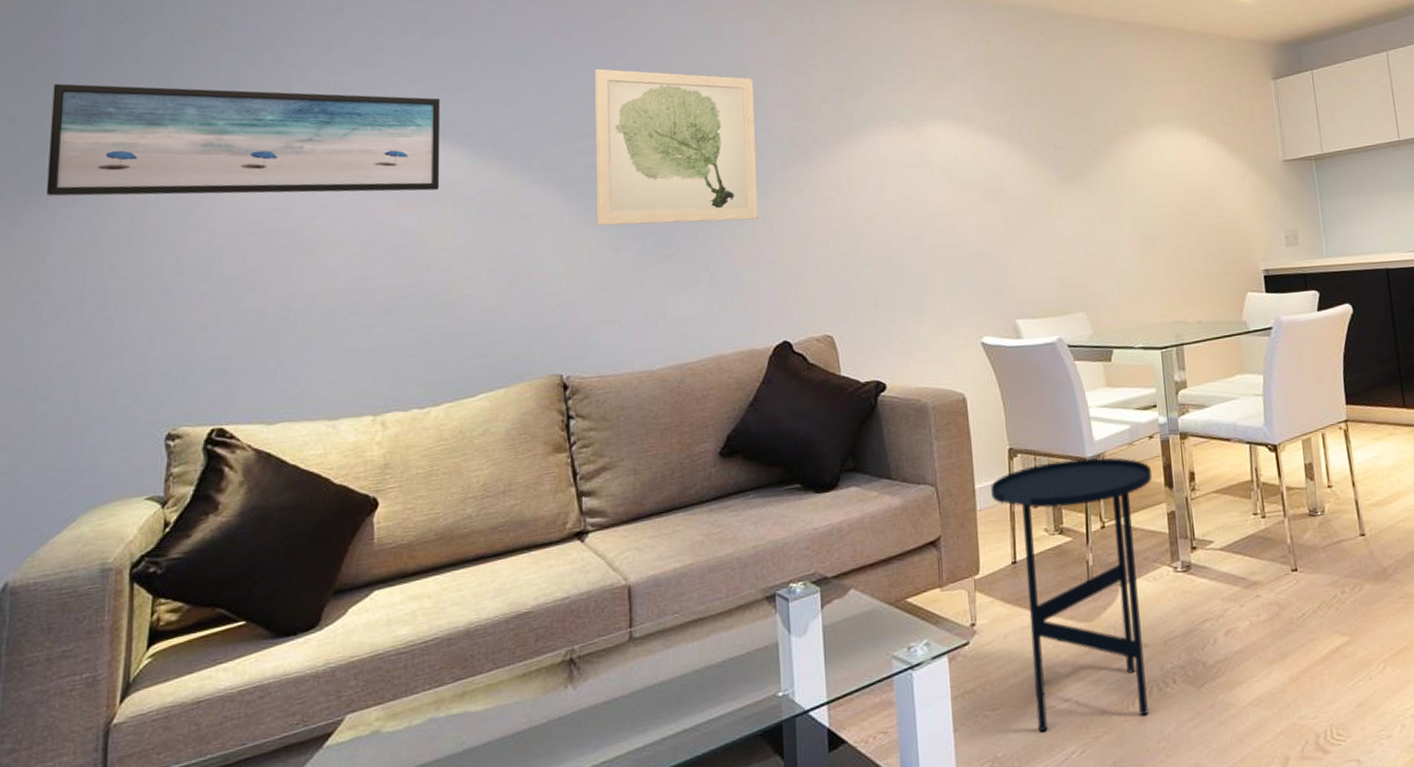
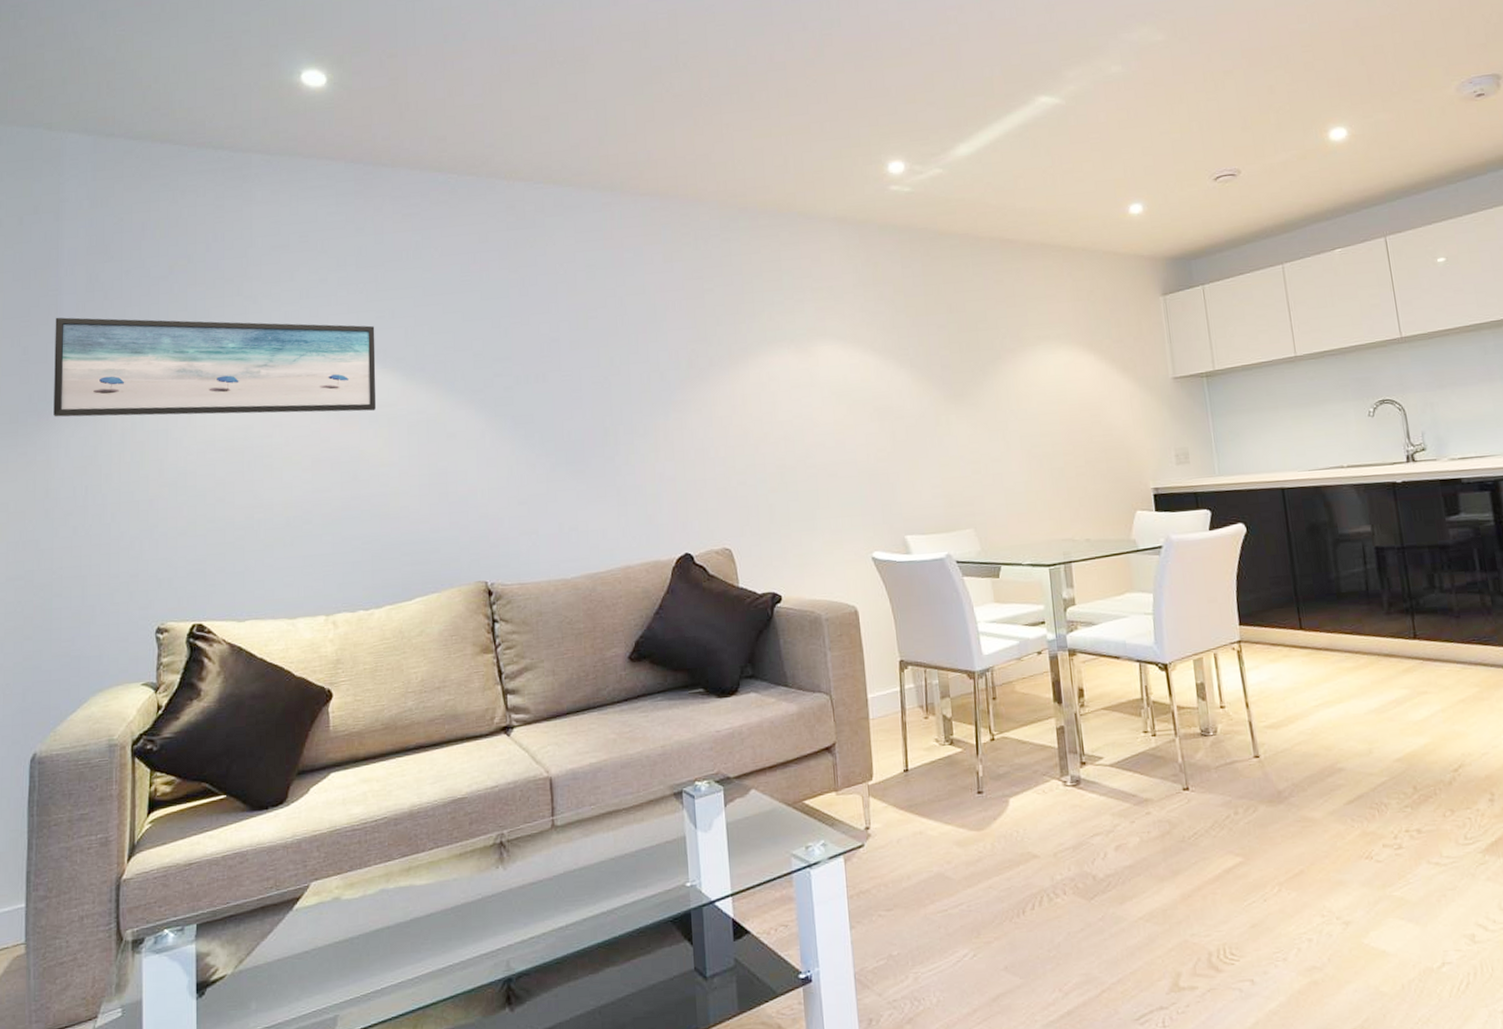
wall art: present [594,68,758,226] -> none [508,295,660,444]
side table: present [991,457,1153,732] -> none [883,671,1041,934]

